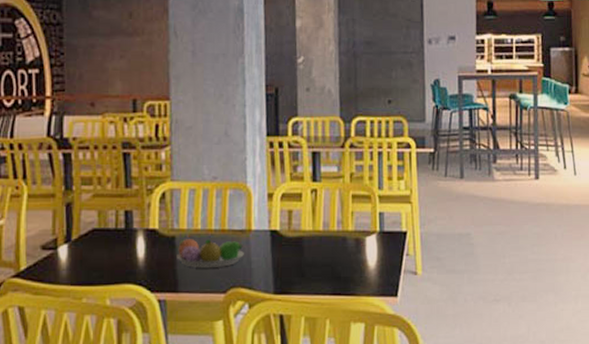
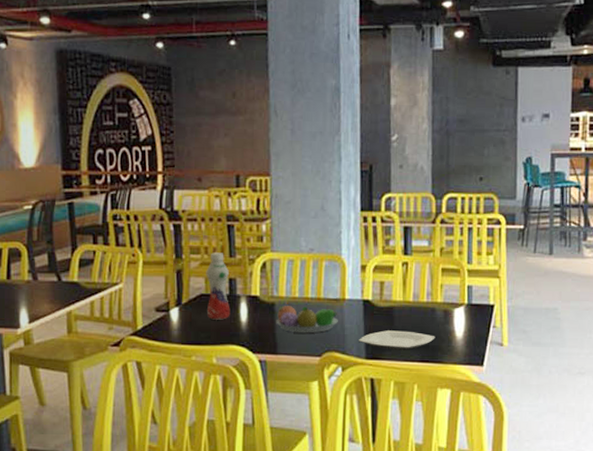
beverage bottle: none [99,183,126,257] -> present [206,252,230,320]
plate: none [266,262,347,284] -> present [359,330,435,351]

